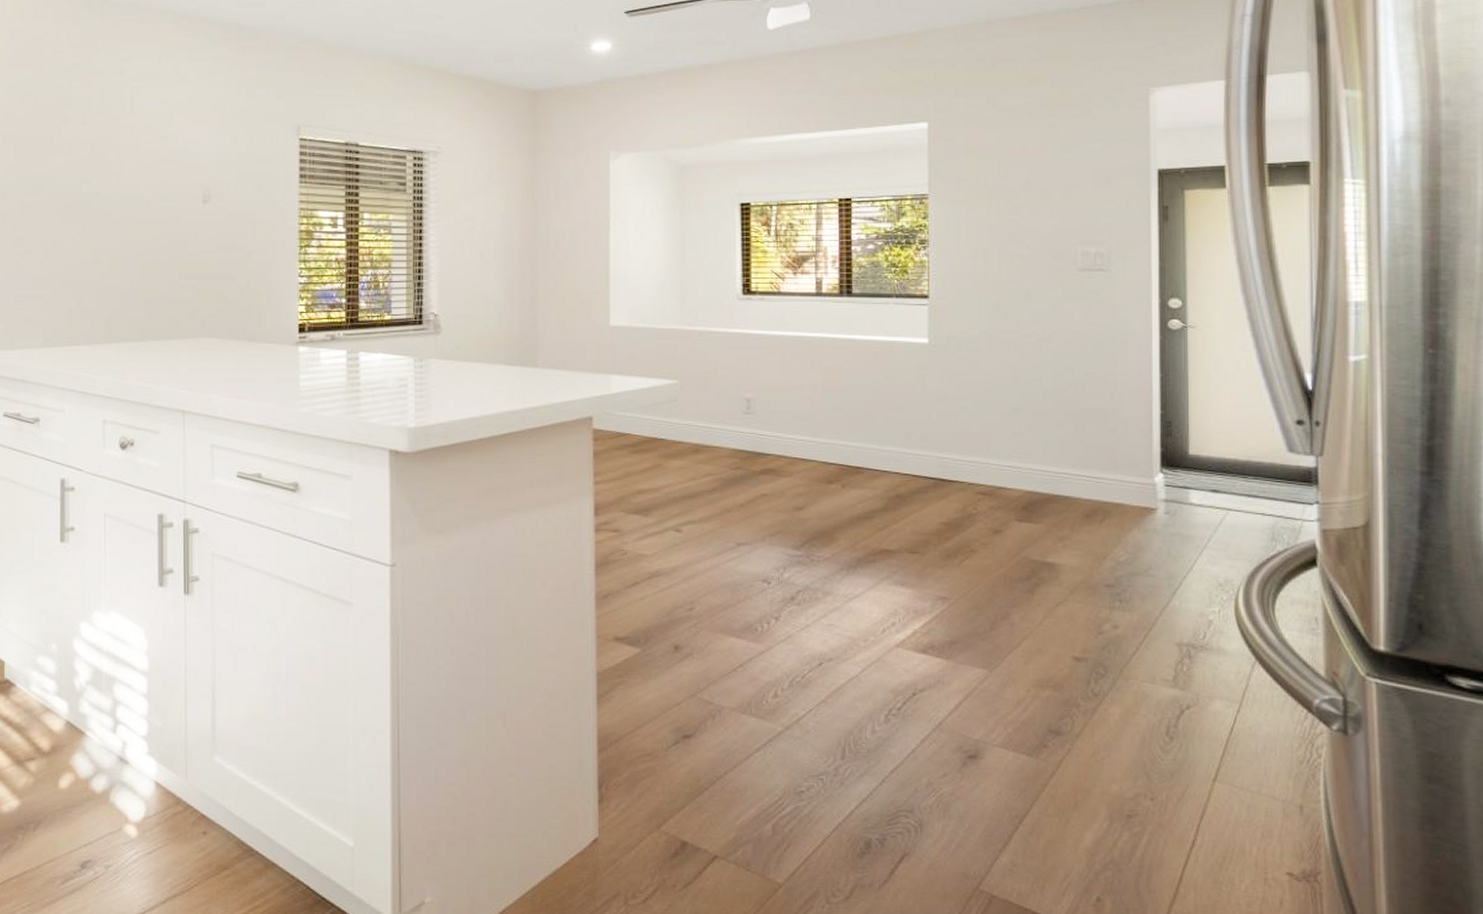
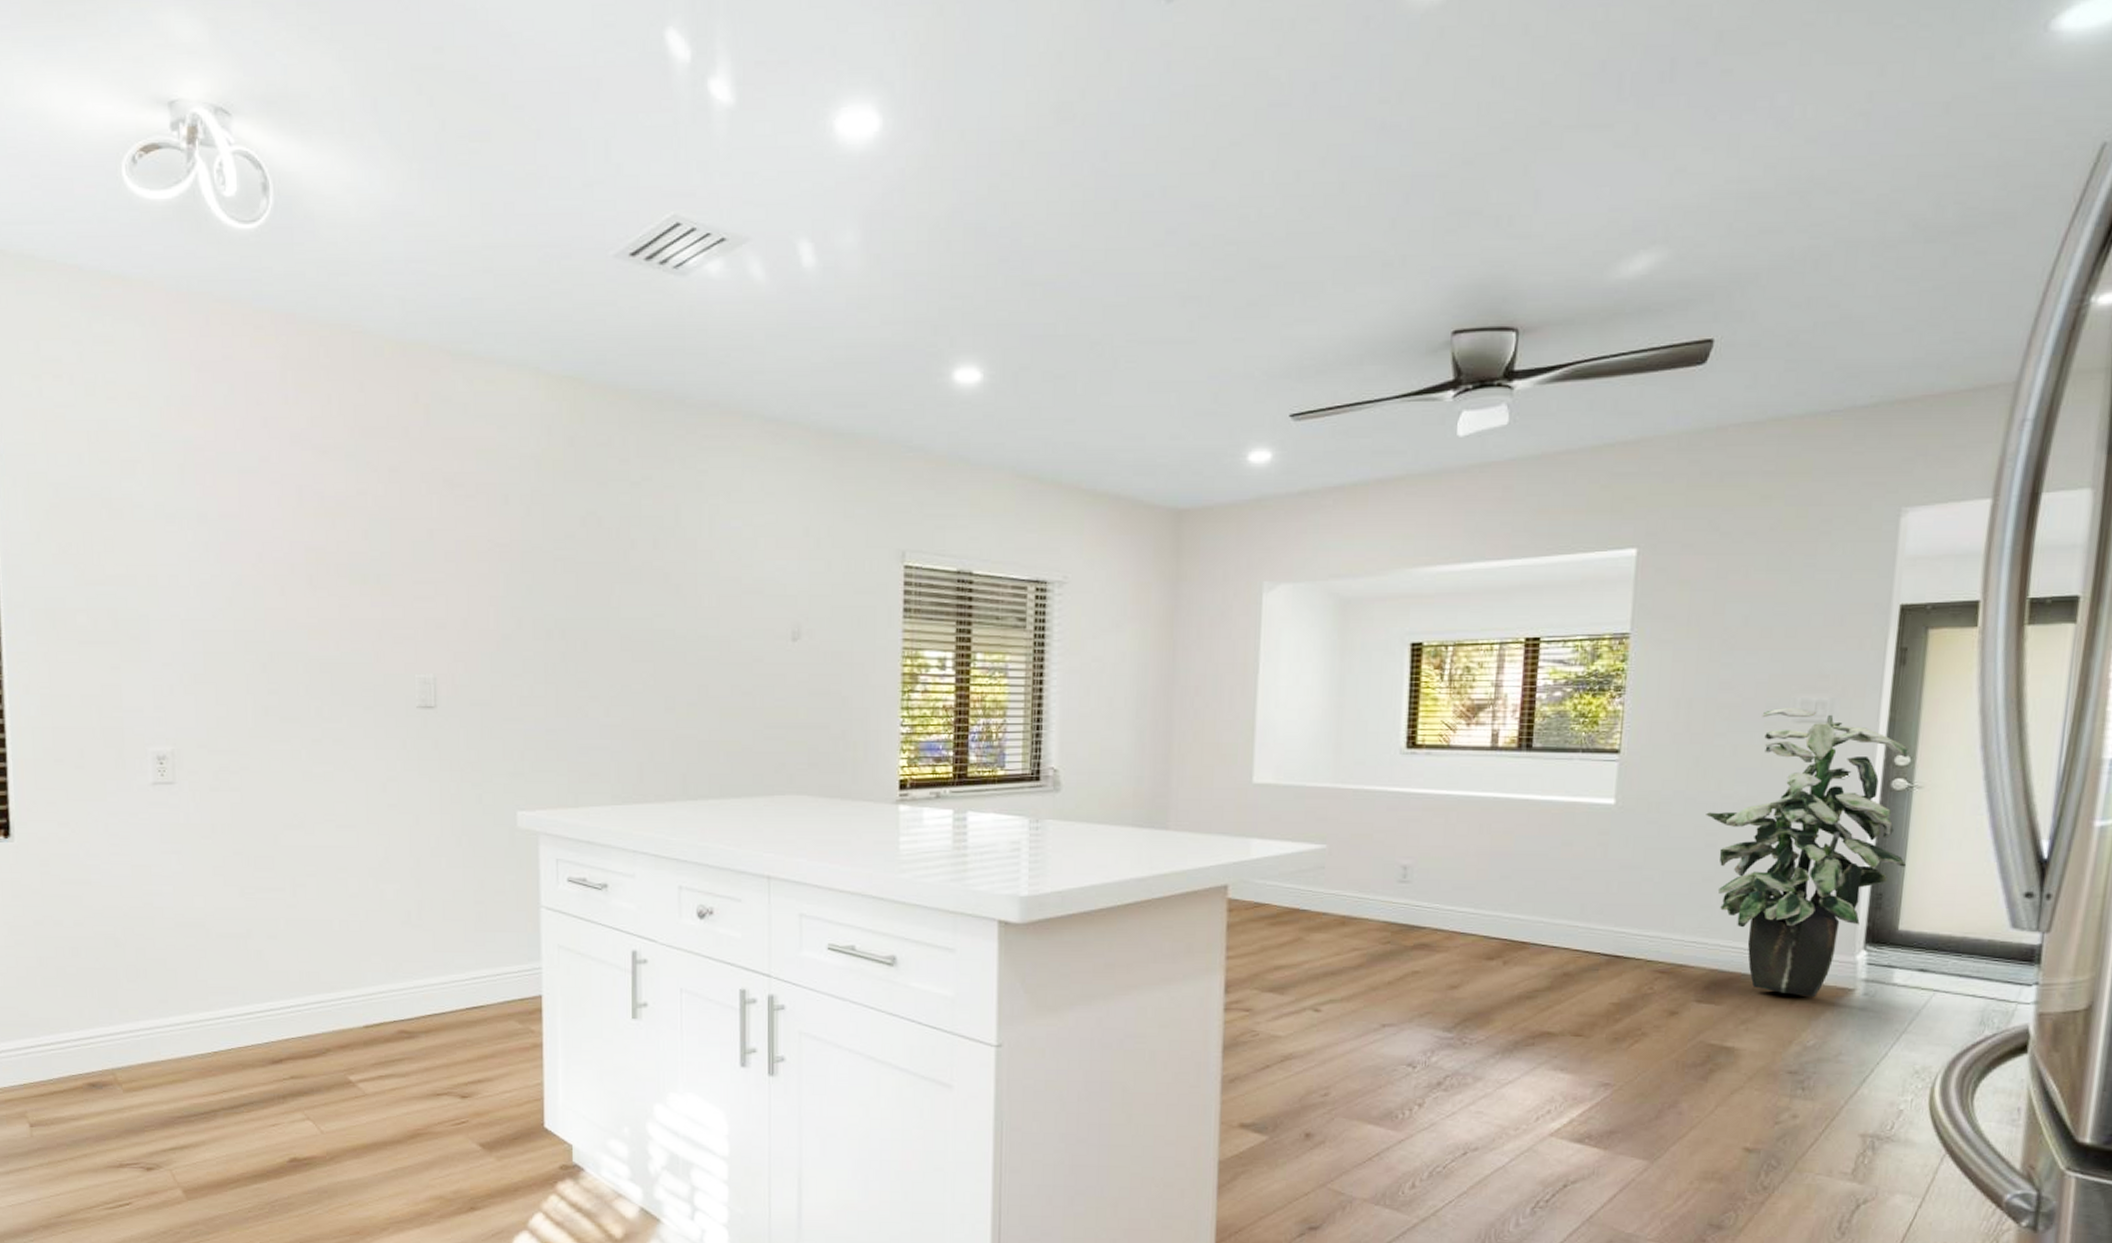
indoor plant: none [1009,258,1188,517] -> present [1706,708,1908,998]

